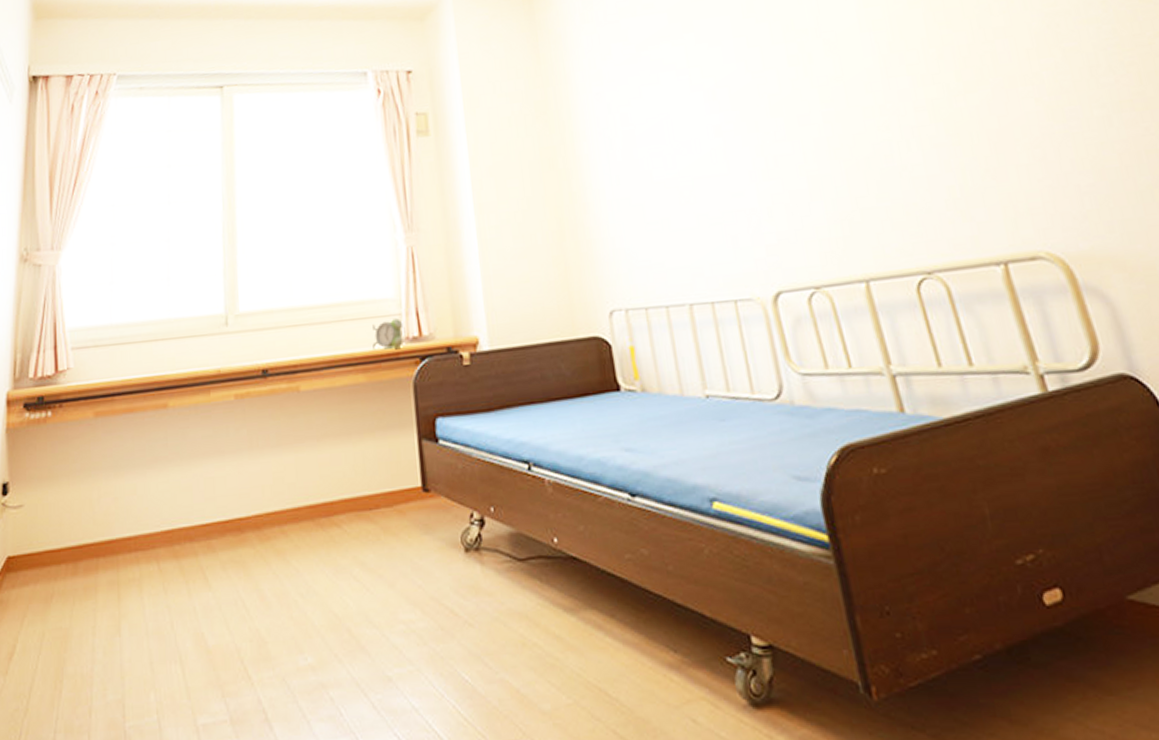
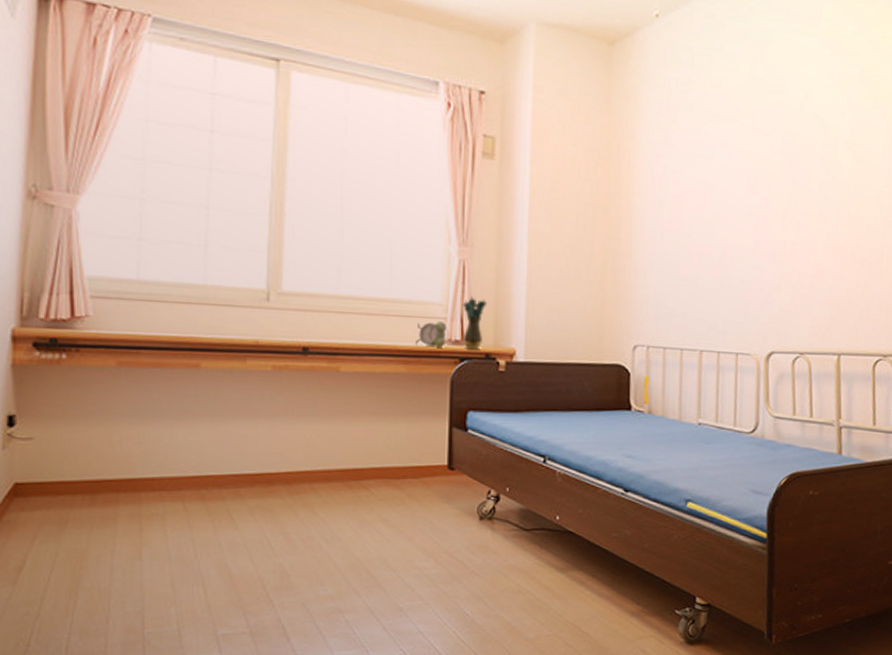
vase: none [415,285,442,345] -> present [462,296,488,350]

